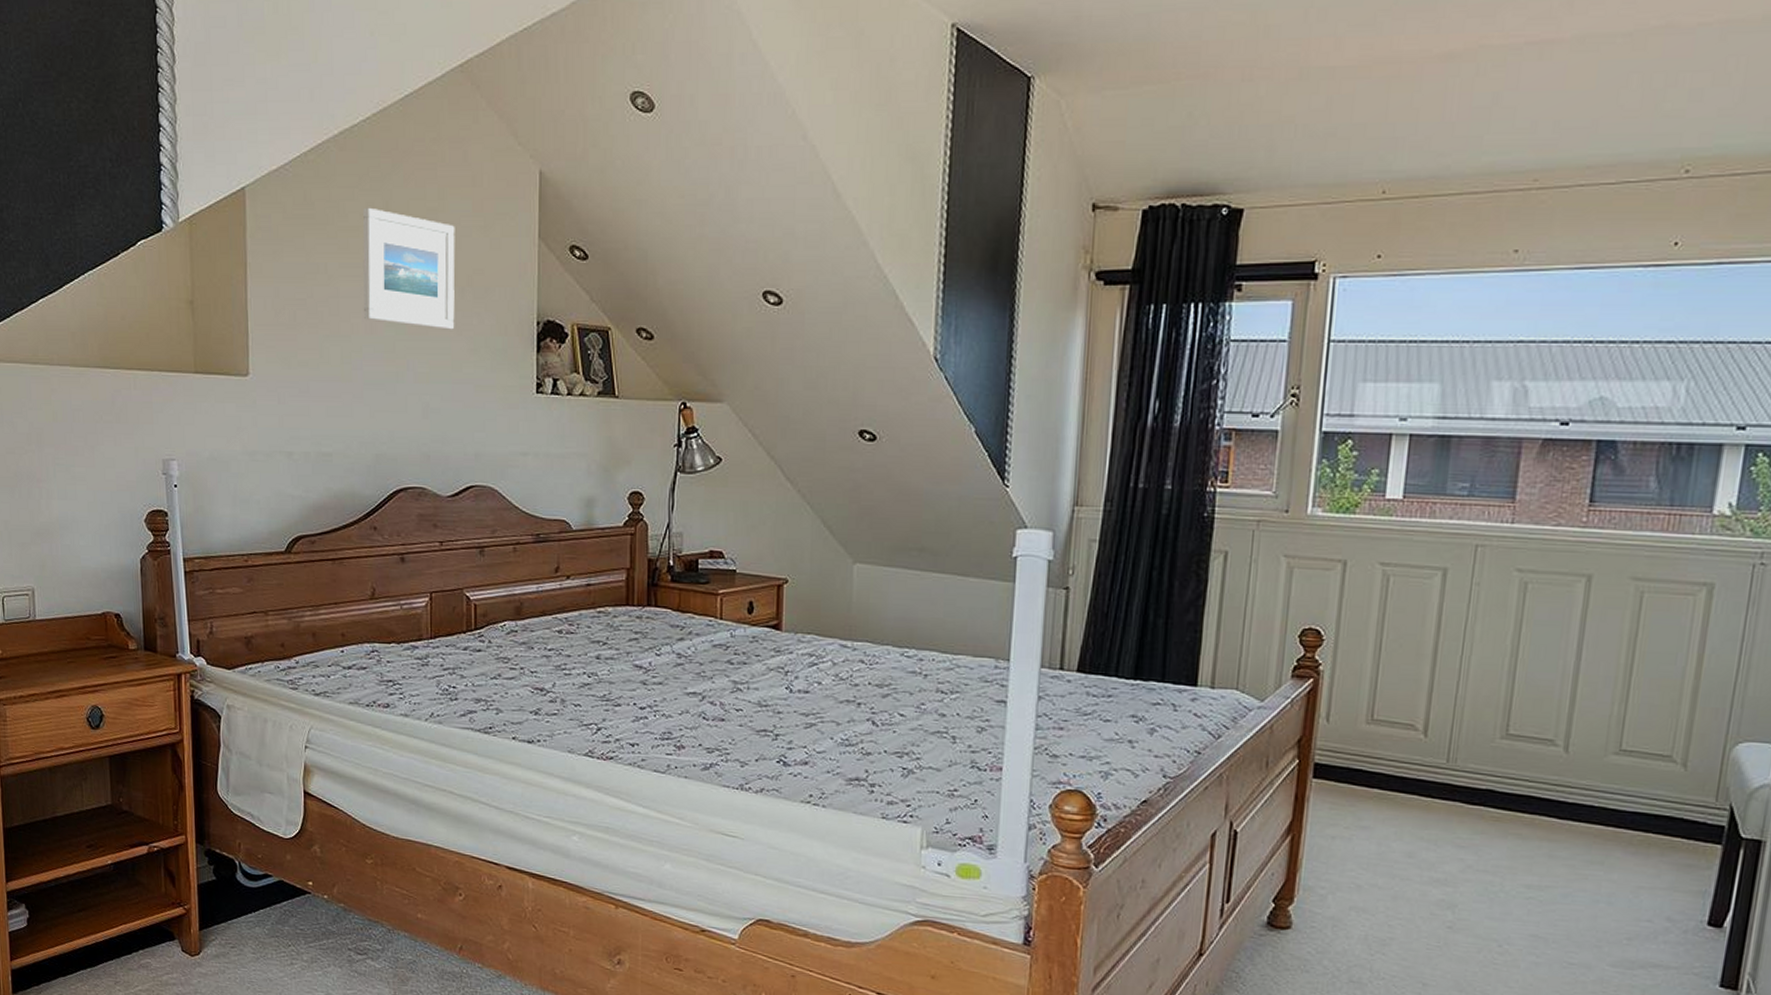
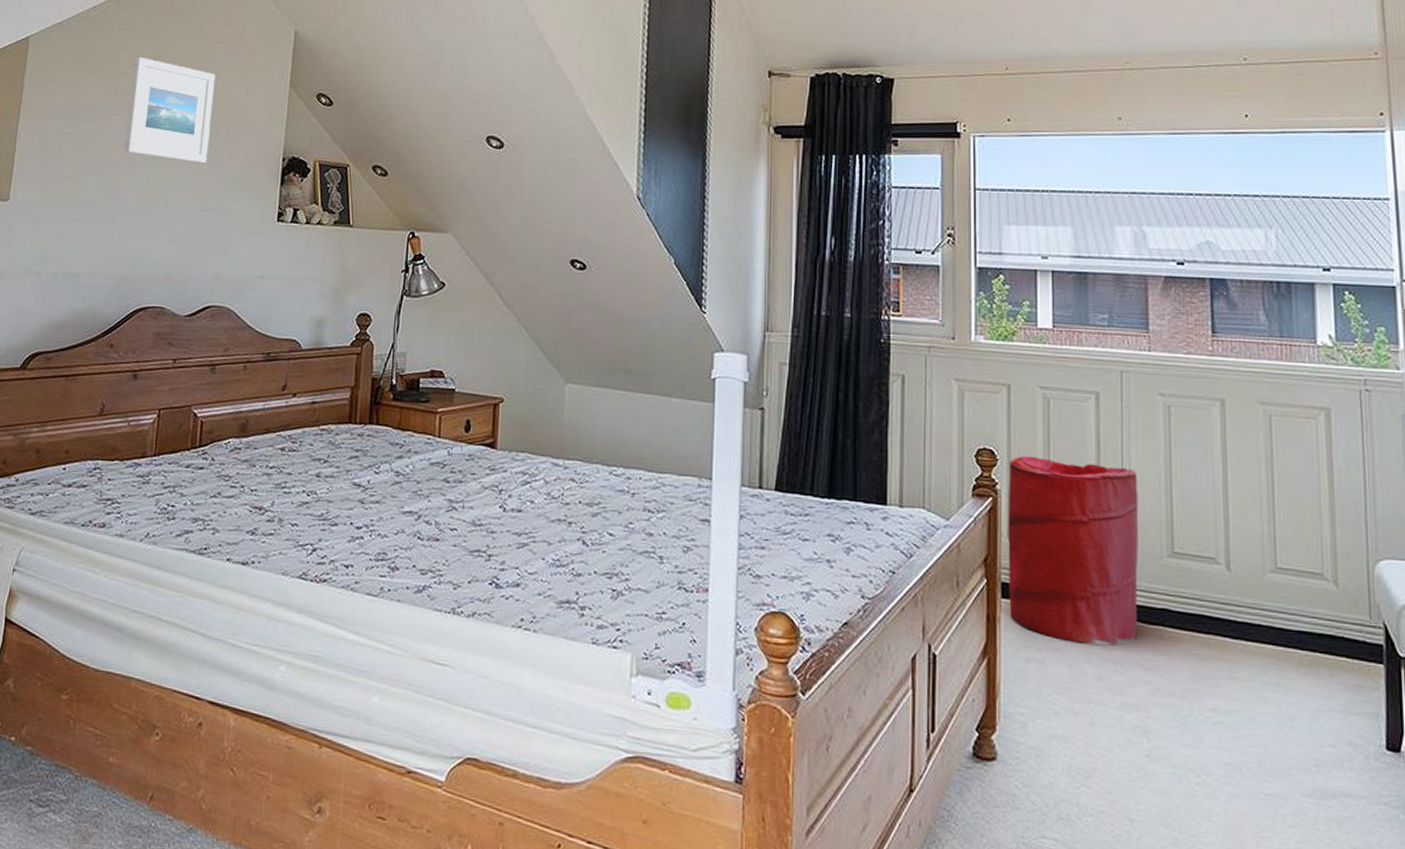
laundry hamper: none [1319,636,1479,825] -> present [1007,455,1139,646]

